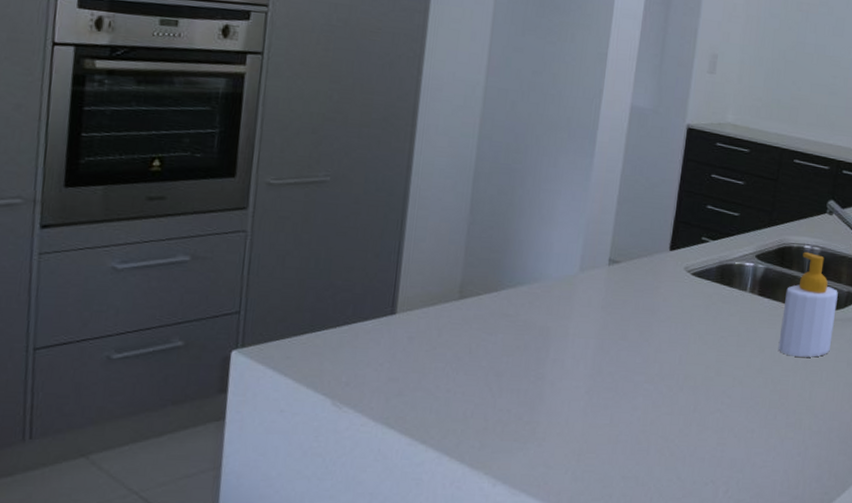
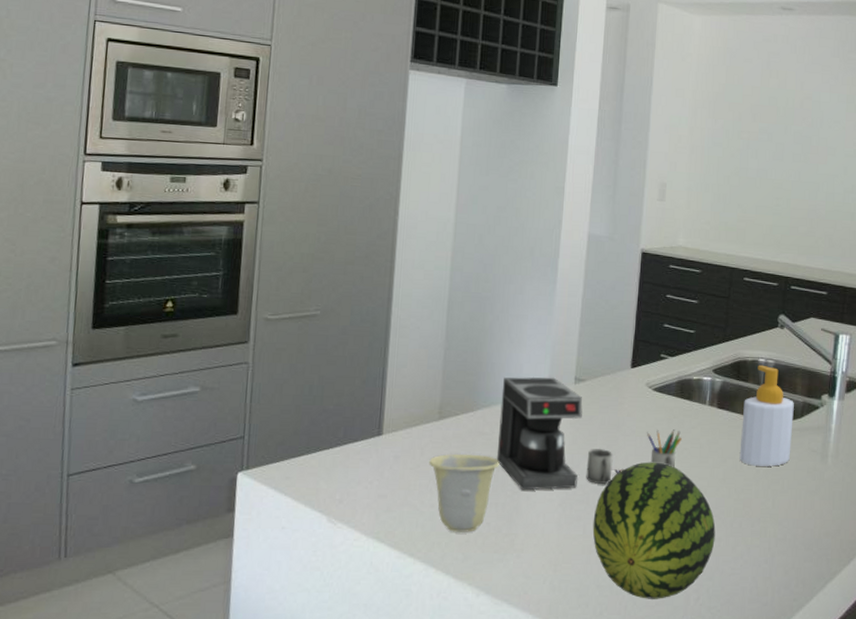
cup: none [446,336,524,419] -> present [429,454,500,532]
coffee maker: none [521,256,720,377] -> present [497,376,683,491]
fruit: none [620,349,749,491] -> present [592,461,716,599]

